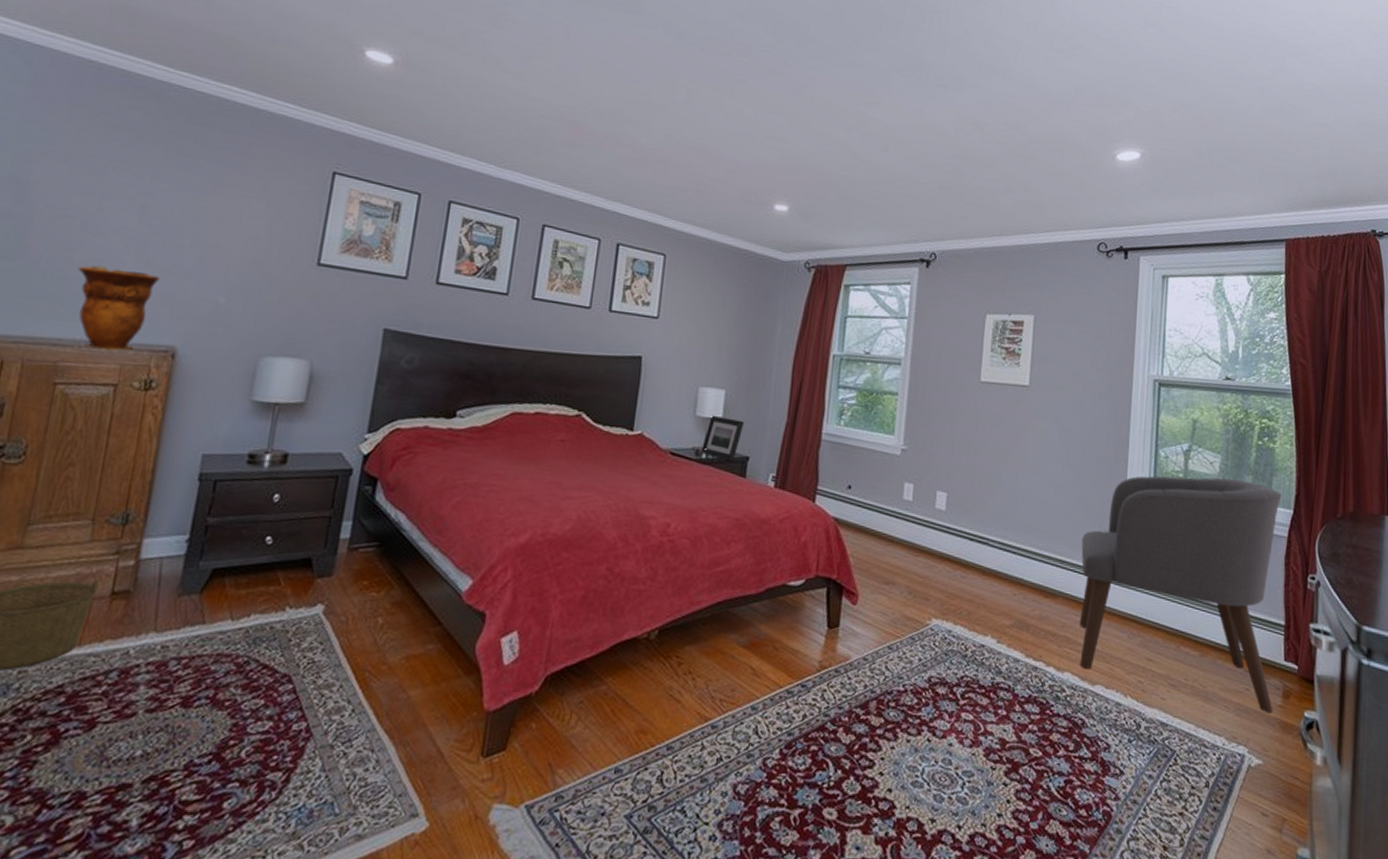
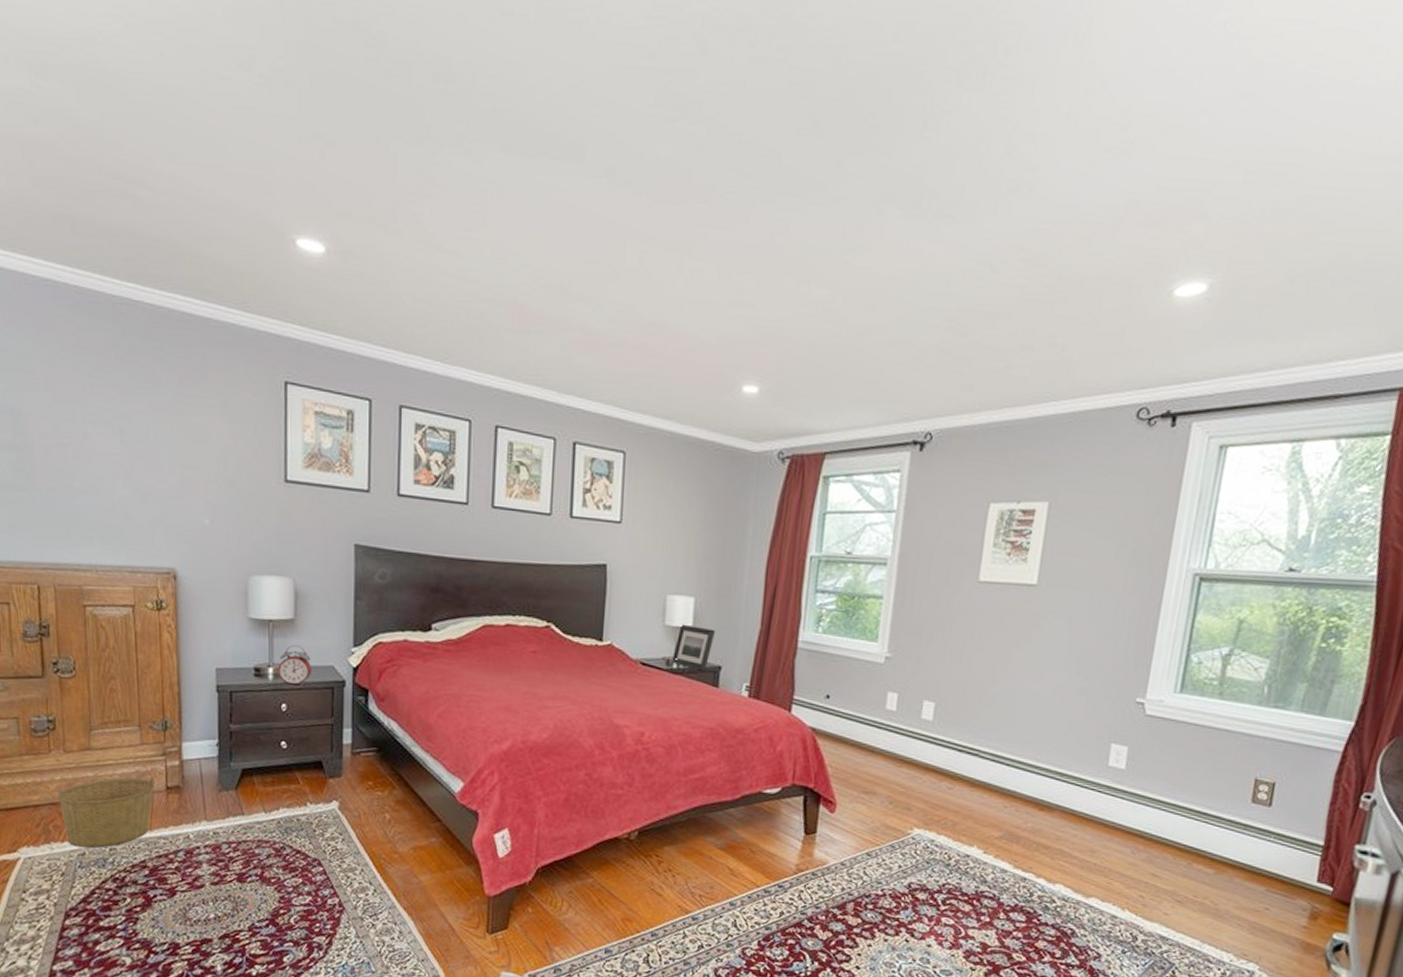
decorative vase: present [78,265,160,351] -> none [80,492,150,574]
alarm clock: none [275,429,317,474] -> present [278,644,311,686]
armchair: present [1079,476,1282,714] -> none [1073,683,1343,934]

